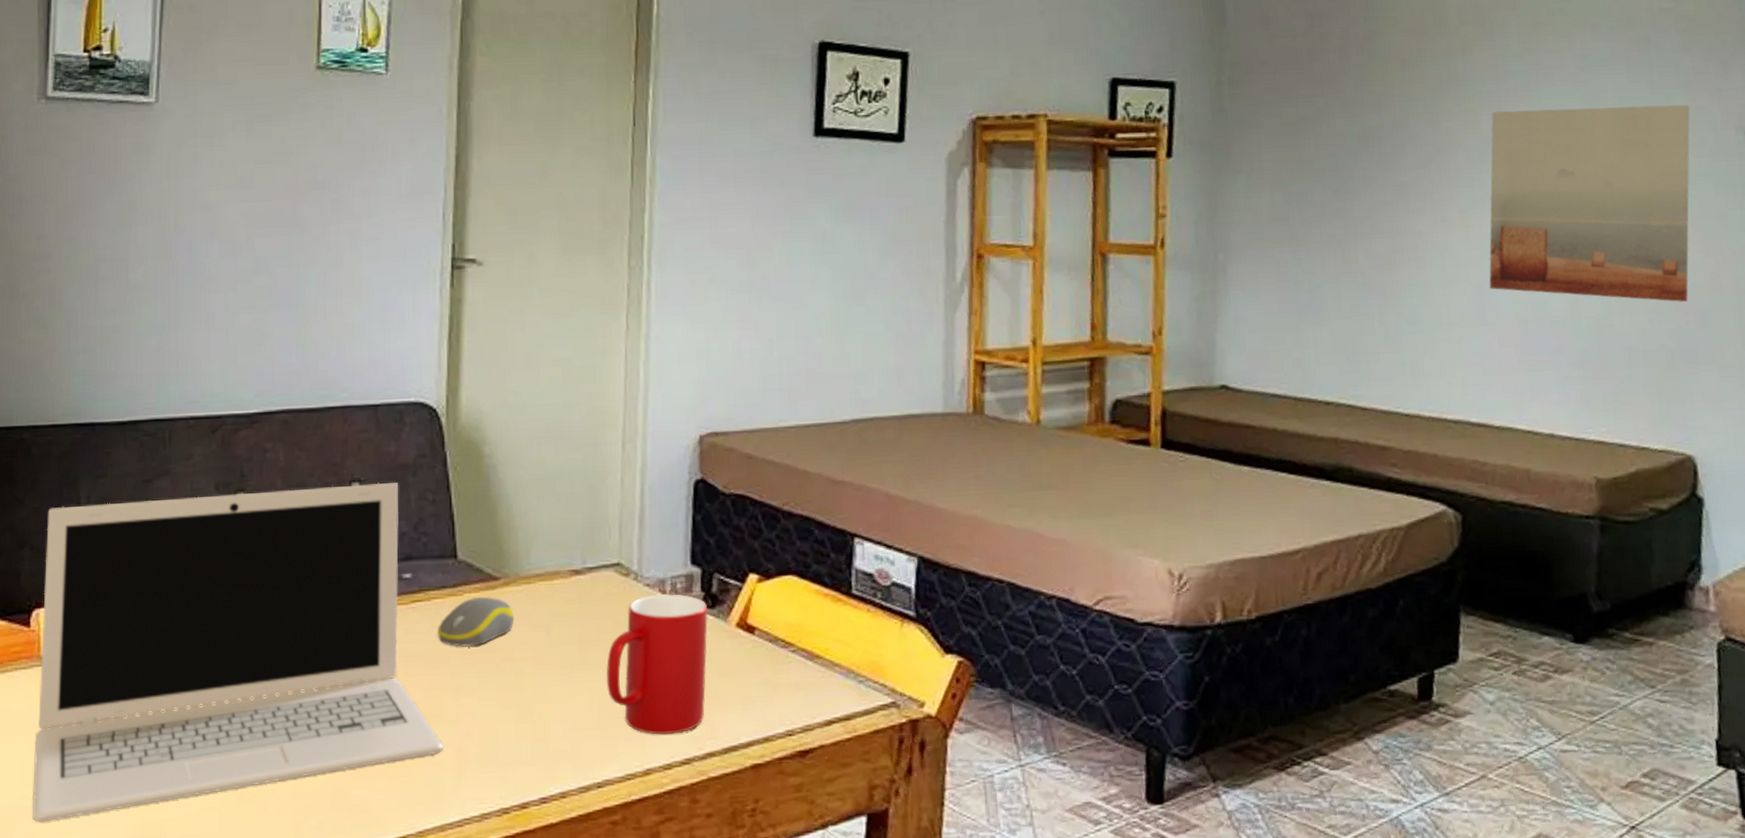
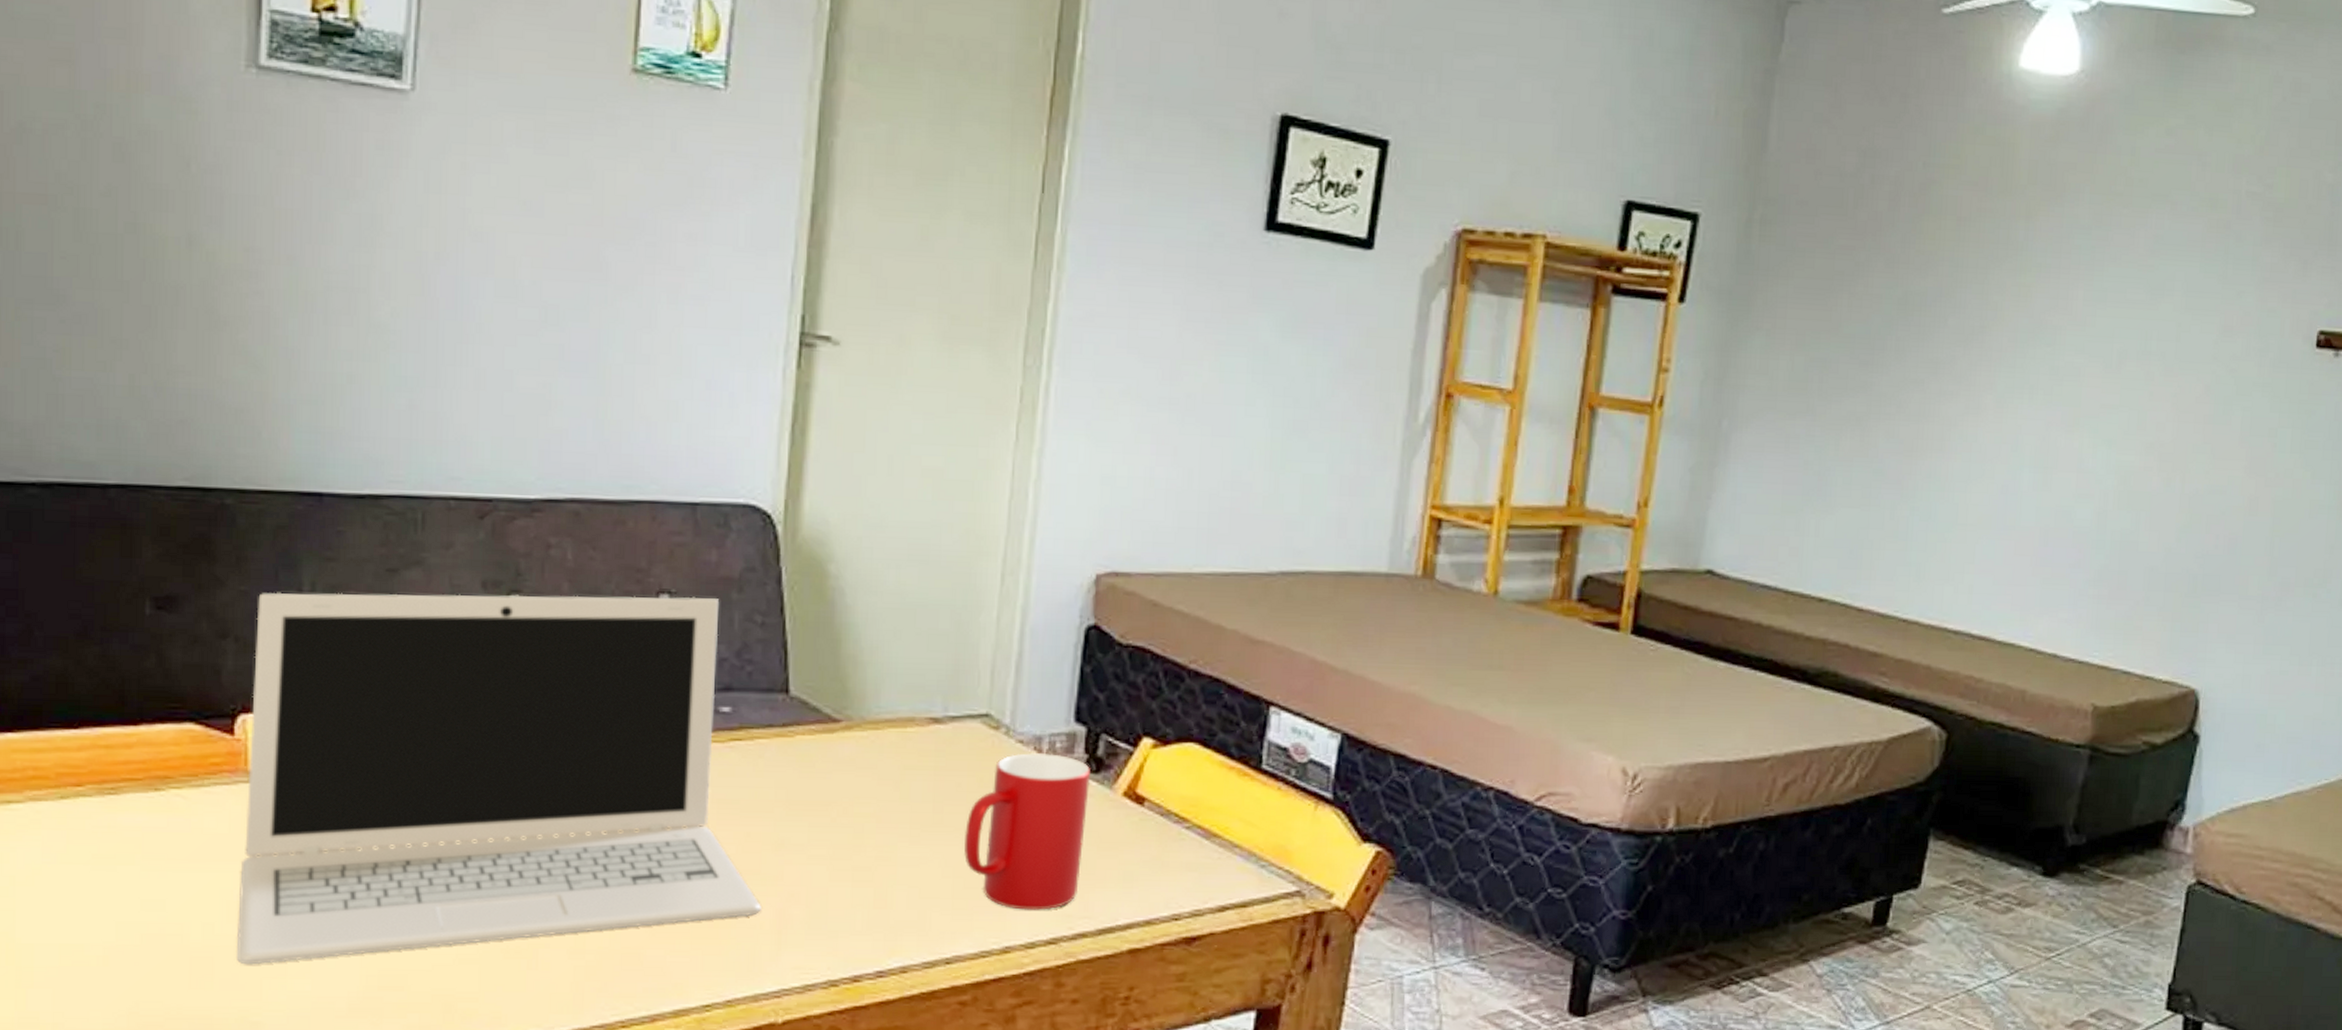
computer mouse: present [437,596,515,647] -> none [759,740,857,796]
wall art: present [1489,104,1690,303] -> none [2014,289,2260,524]

